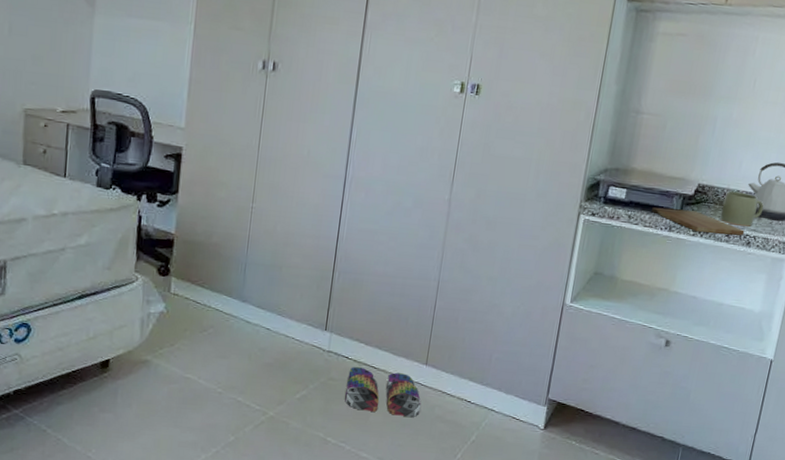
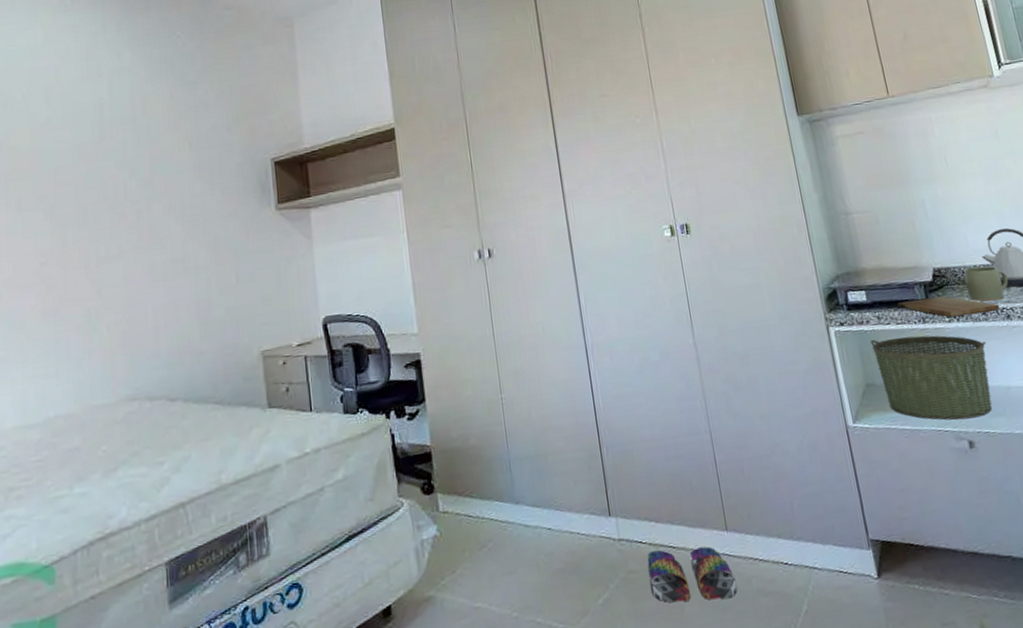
basket: none [608,235,718,323] -> present [870,335,993,420]

